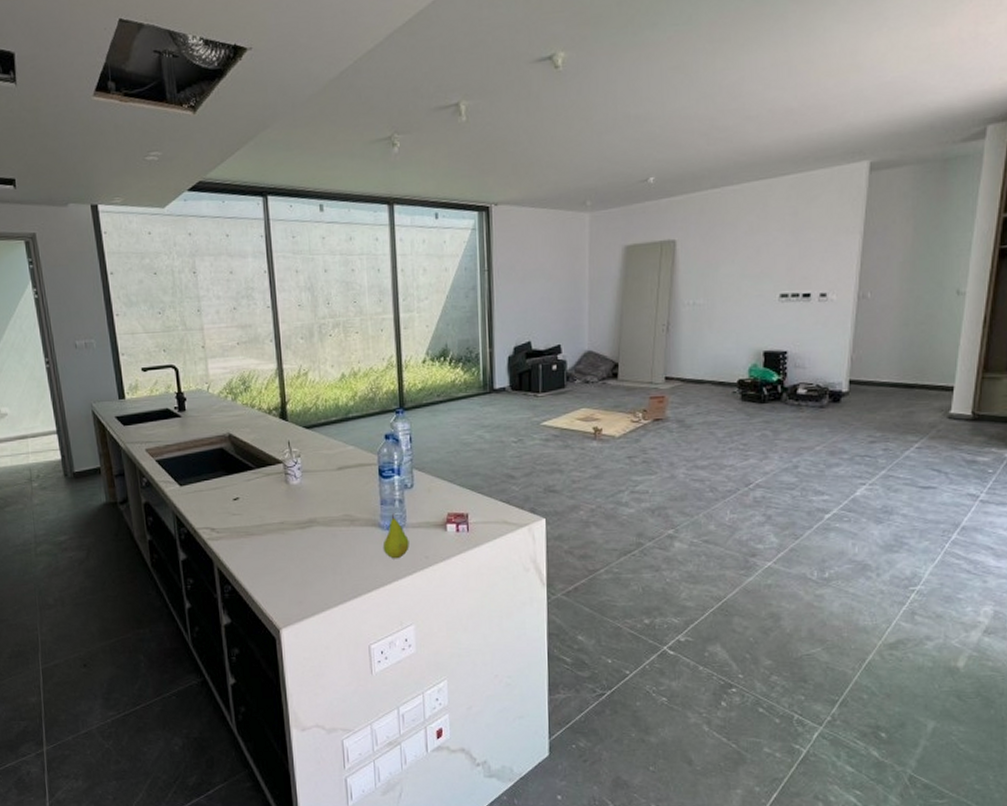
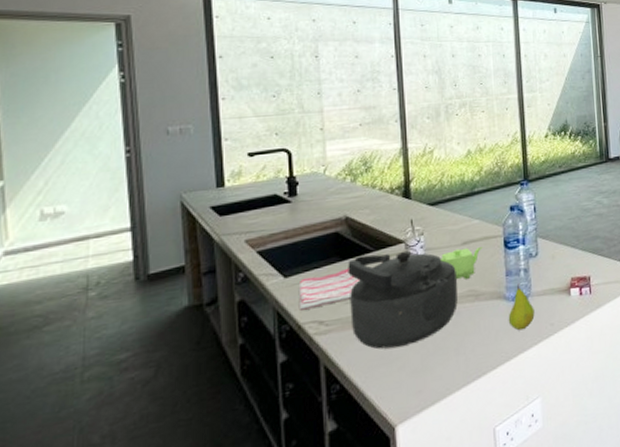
dish towel: none [192,482,245,517] -> present [298,268,361,310]
kettle: none [233,472,334,560] -> present [348,251,458,349]
teapot: none [317,473,357,504] -> present [441,247,483,279]

